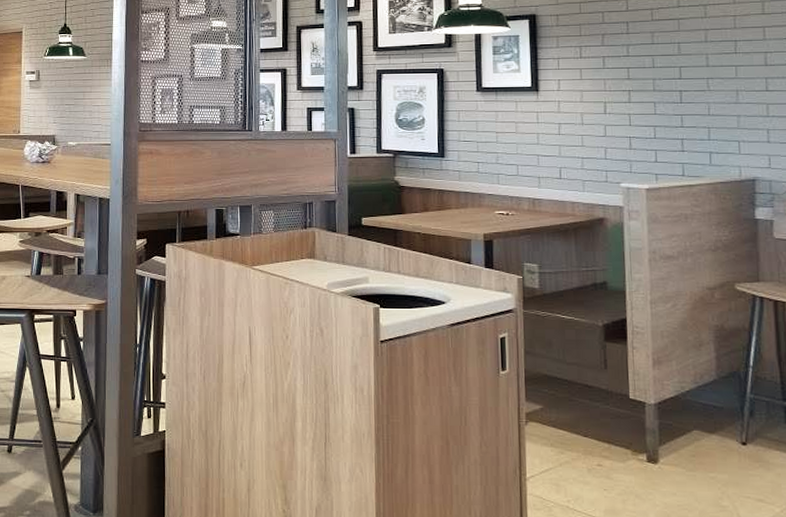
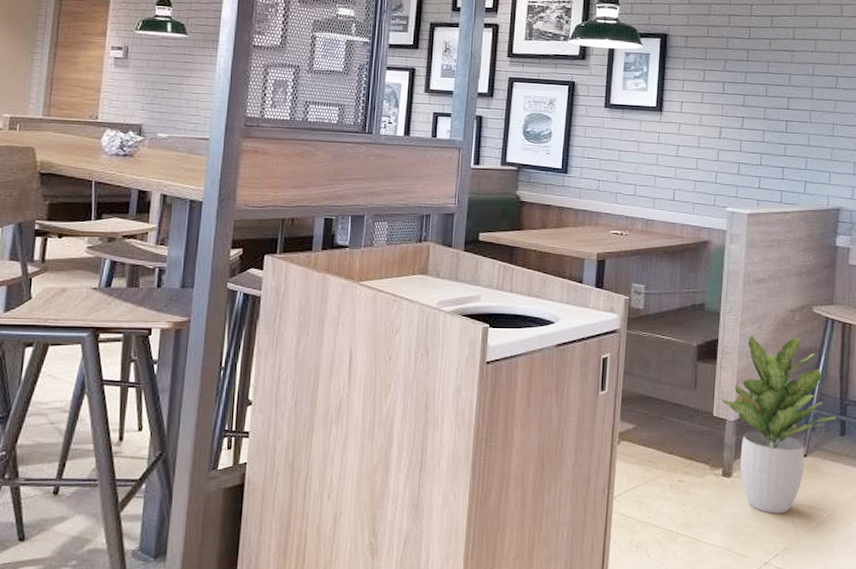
potted plant: none [634,313,779,505] -> present [719,334,837,514]

